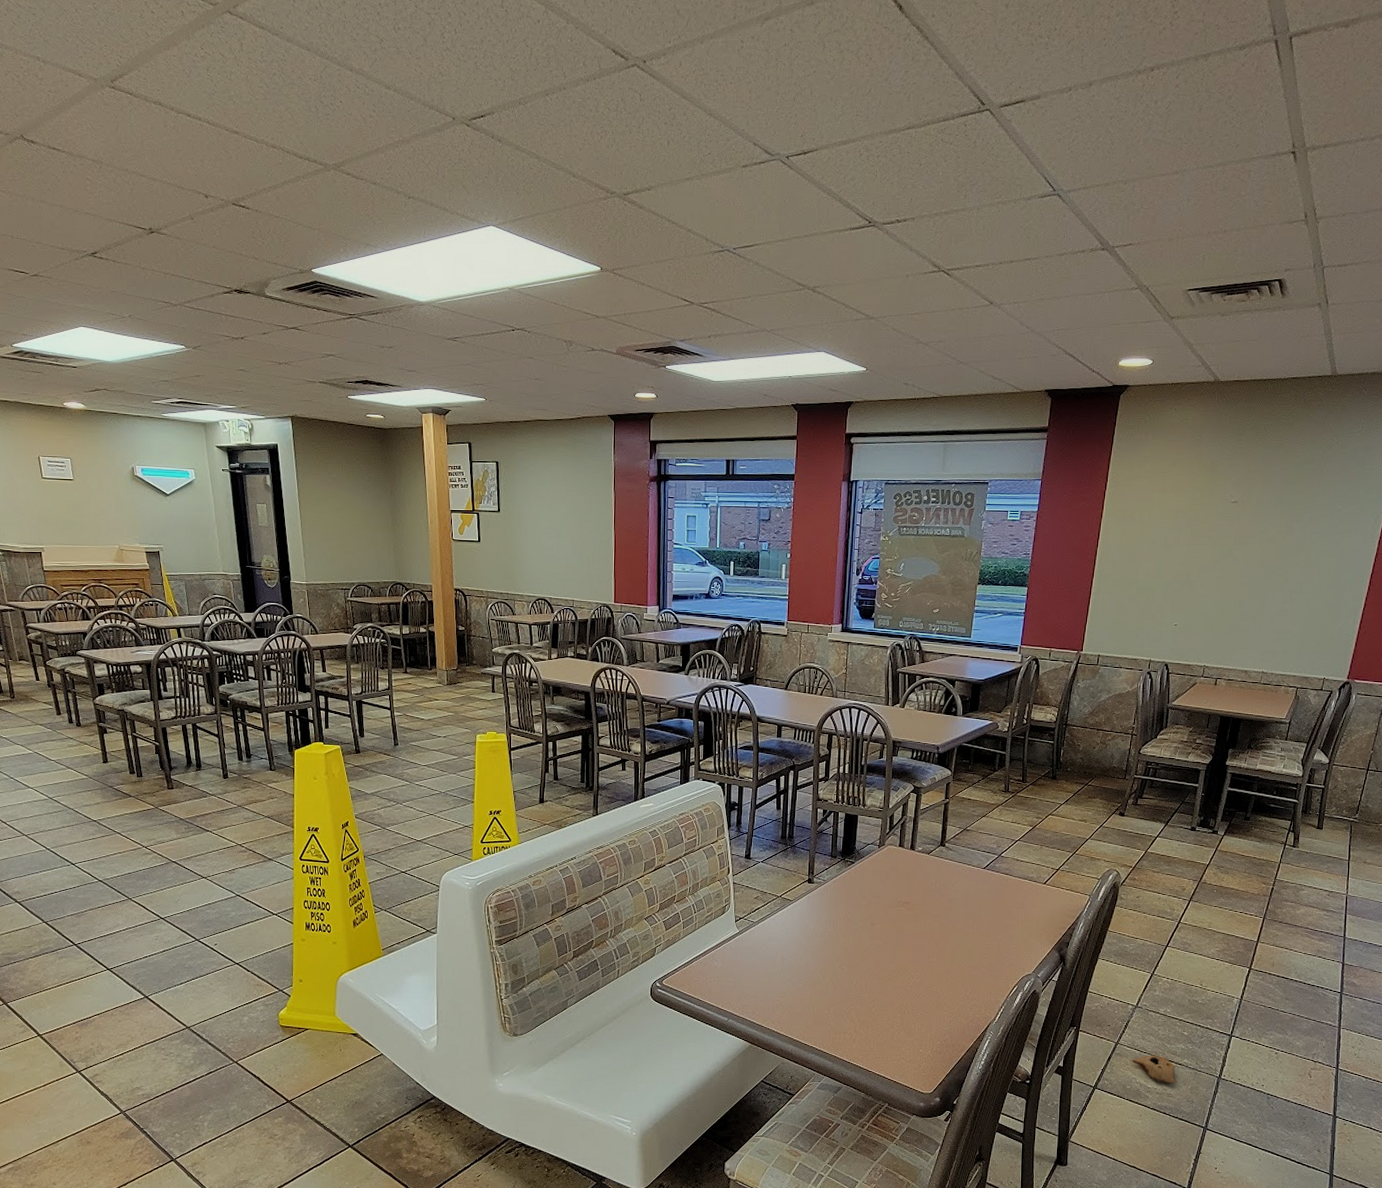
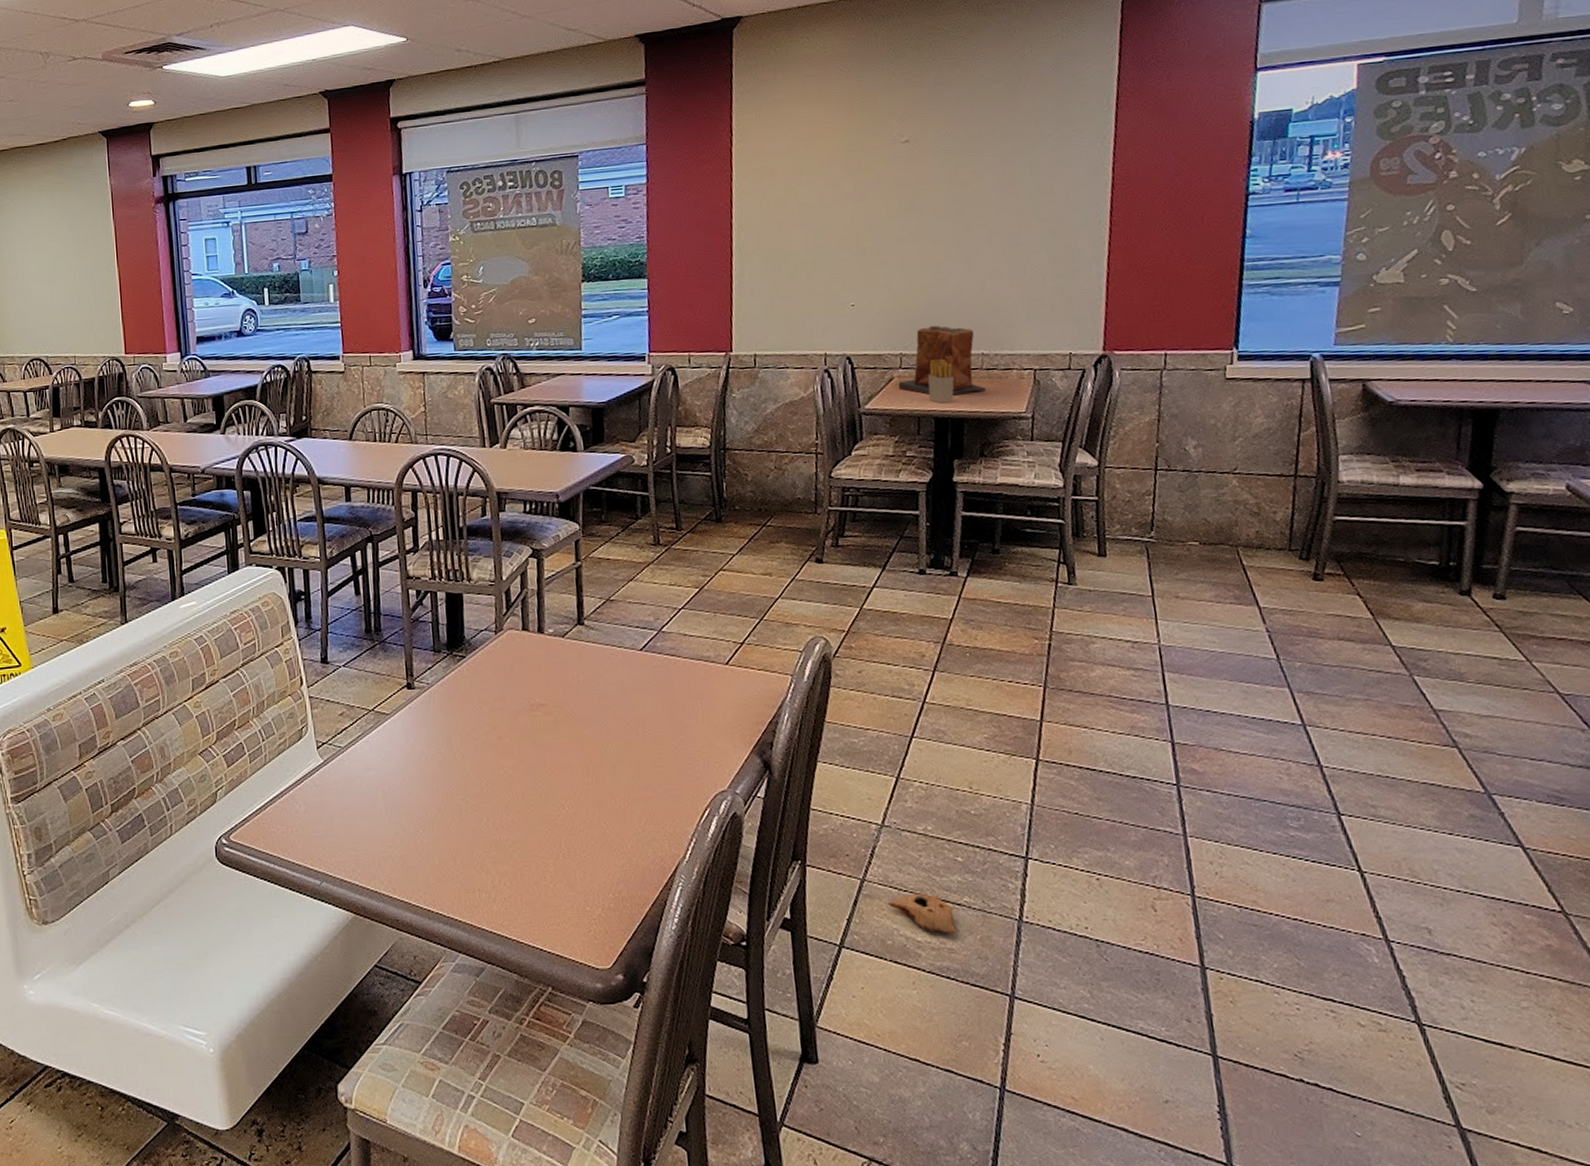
paper bag: none [1198,646,1260,701] -> present [898,325,986,395]
french fries: none [1219,672,1239,706] -> present [928,358,954,404]

